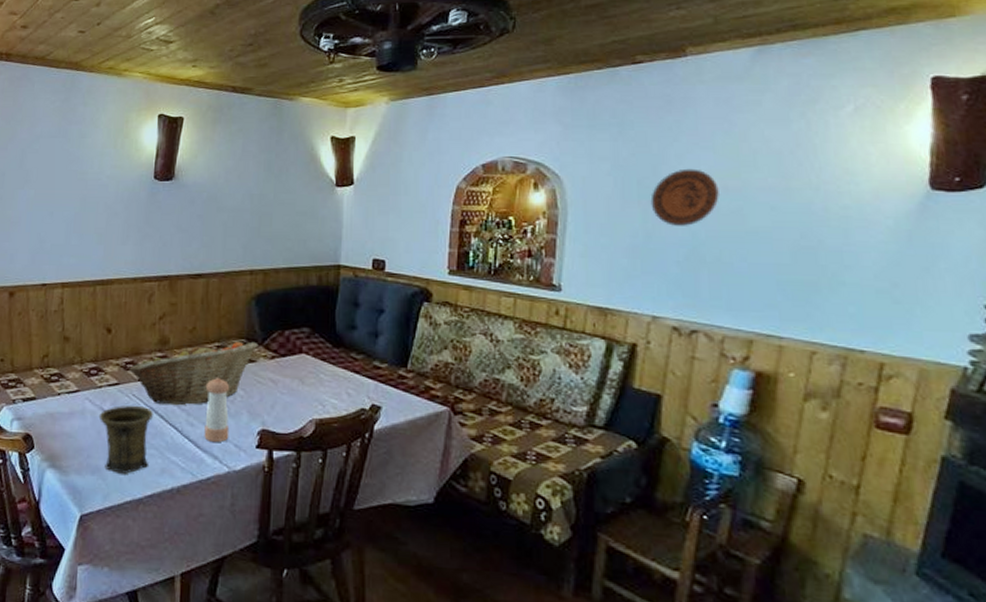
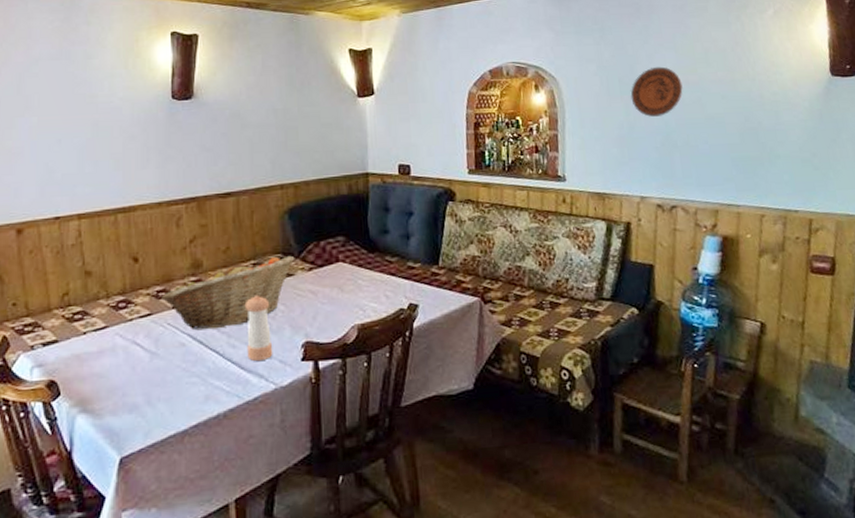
mug: present [98,405,153,474] -> none [132,334,191,407]

